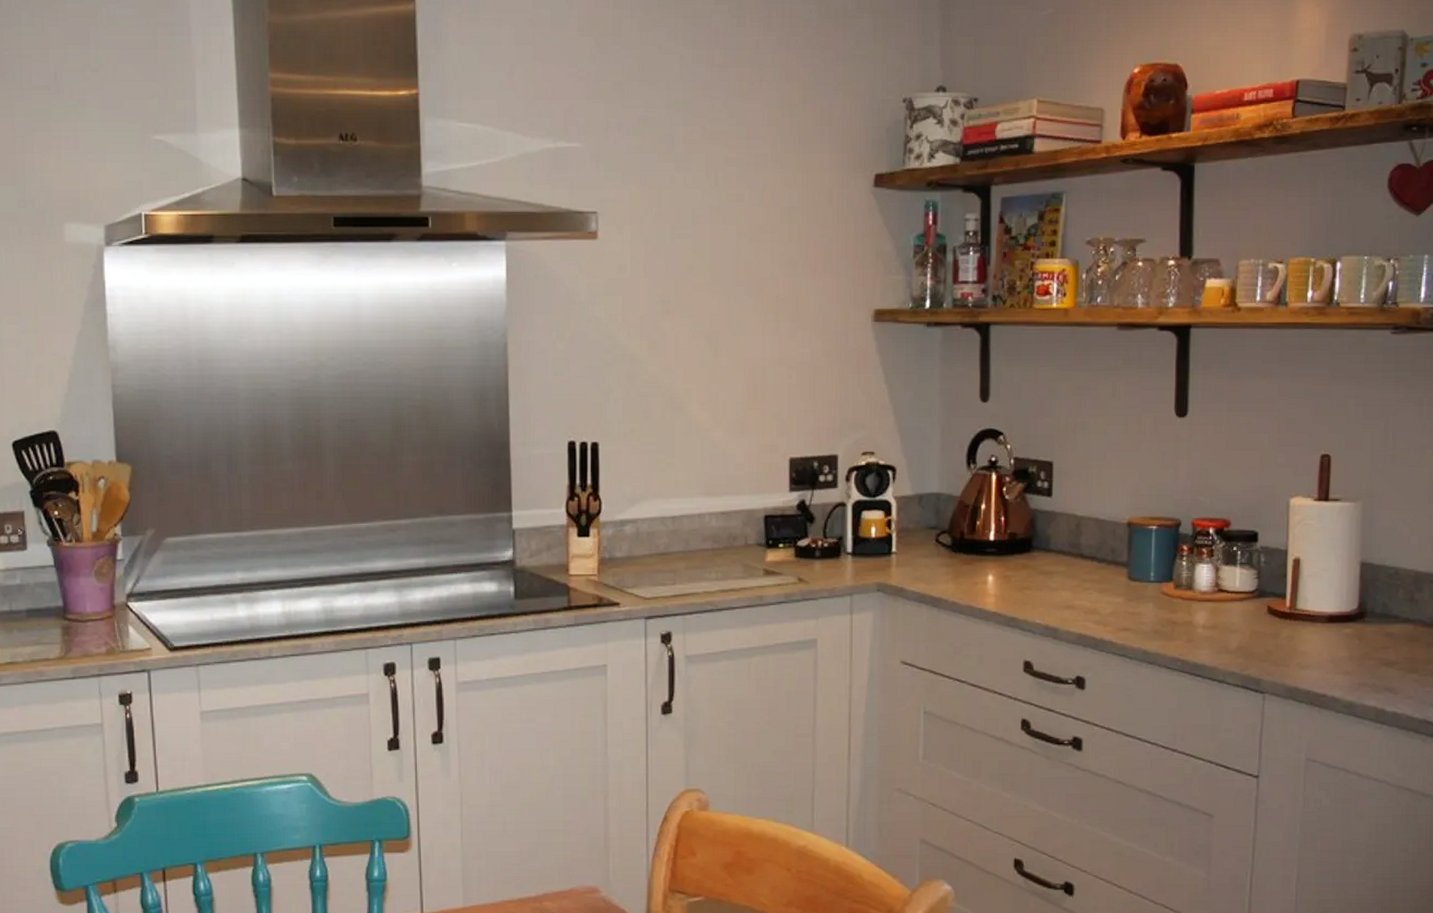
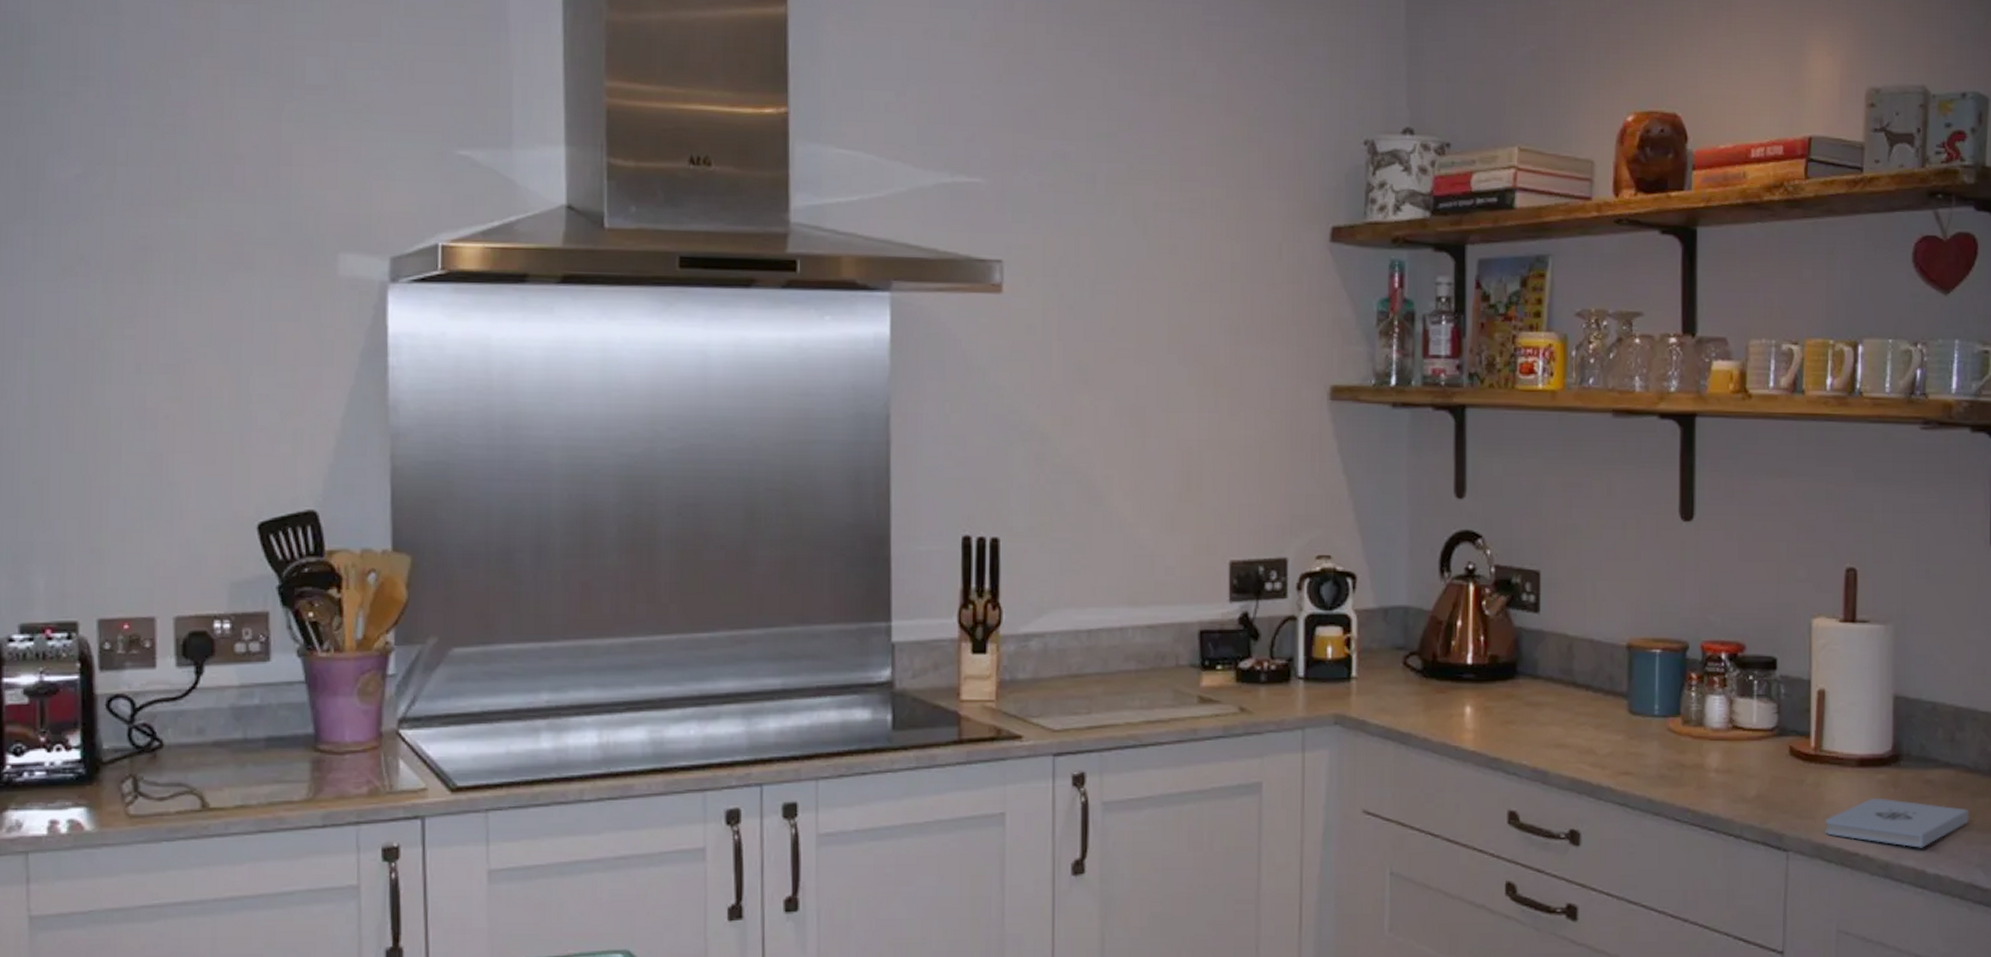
notepad: none [1297,648,1425,690] -> present [1825,798,1969,848]

